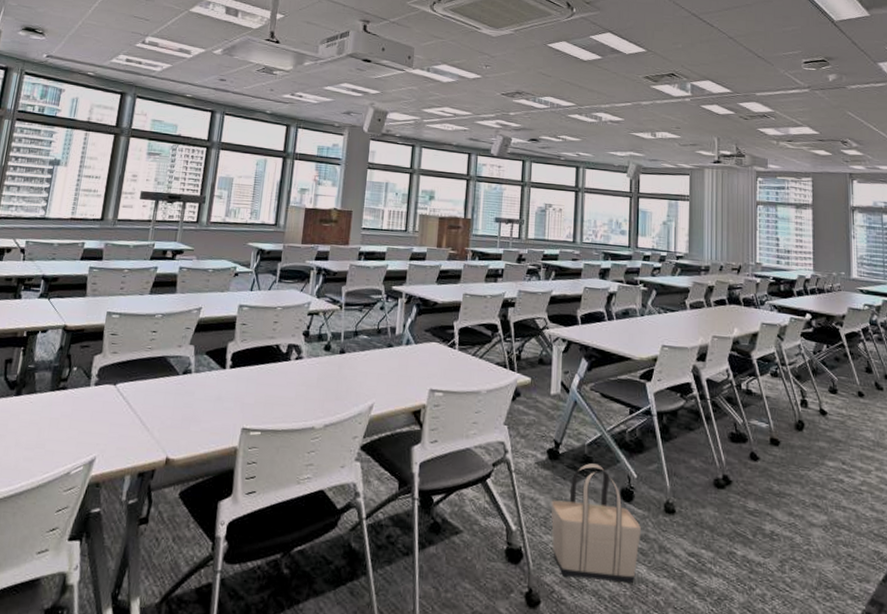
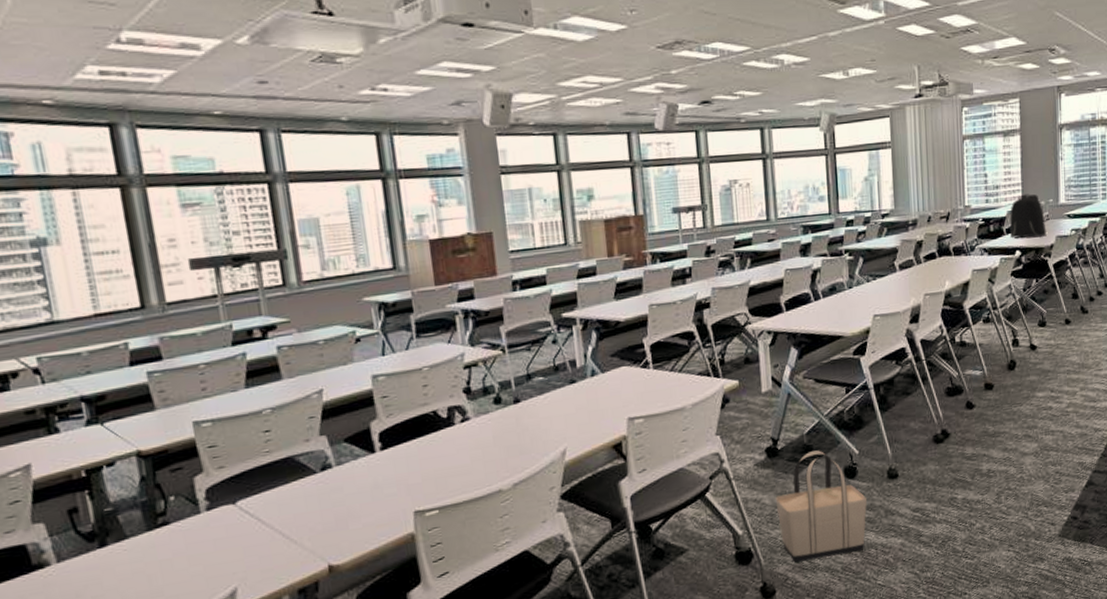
backpack: none [800,262,838,306] -> present [1009,194,1047,239]

